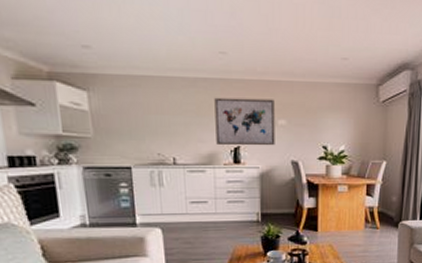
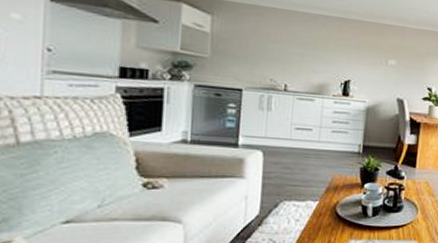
wall art: present [214,97,275,146] -> none [328,33,387,83]

